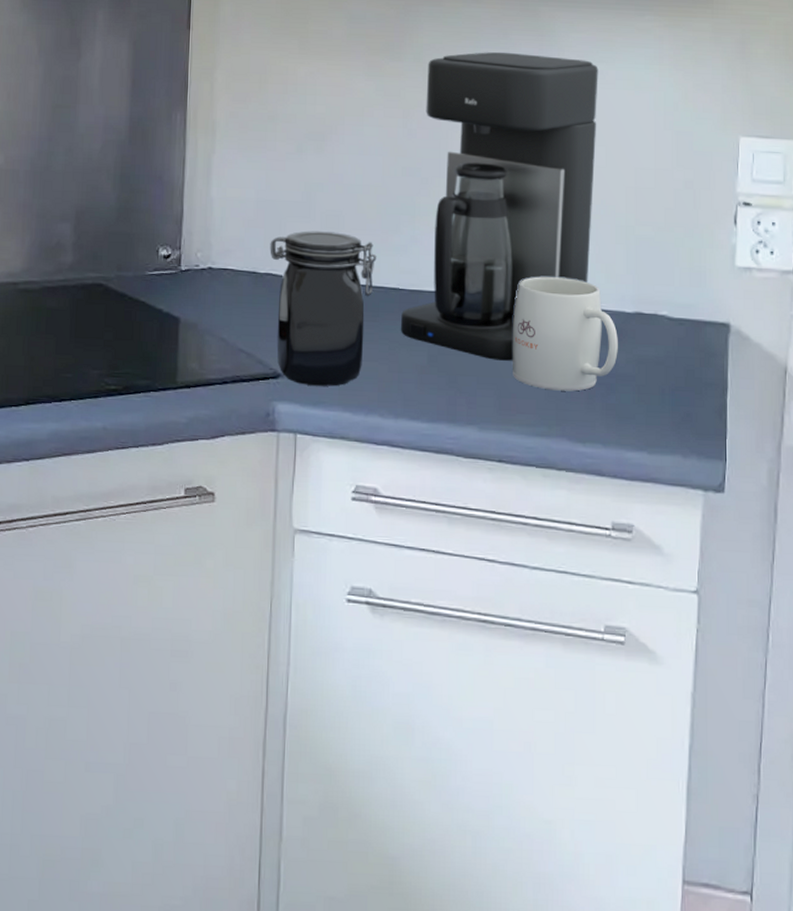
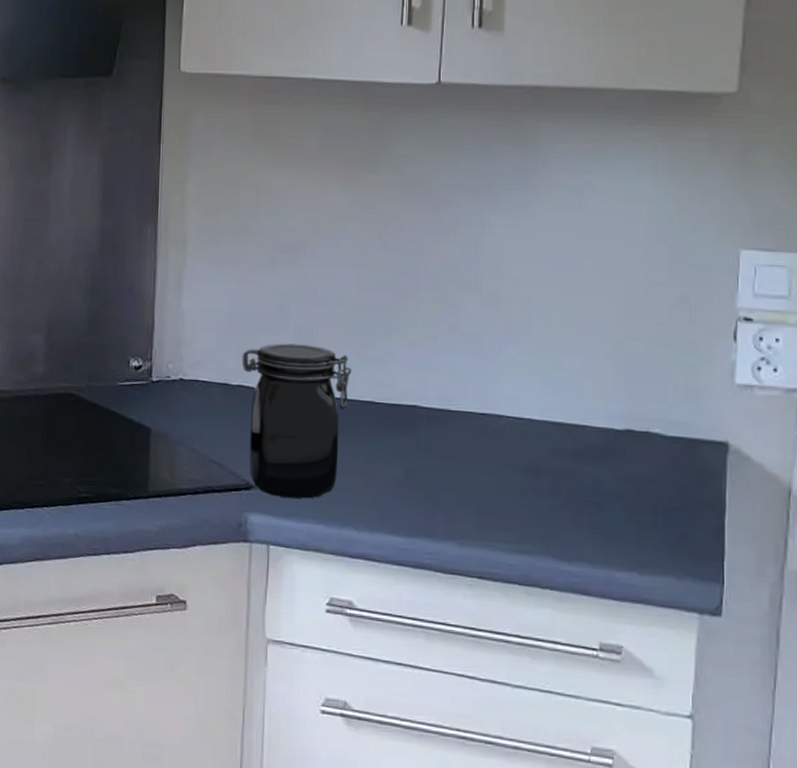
coffee maker: present [400,52,598,361] -> none [376,163,587,477]
mug: present [512,276,618,392] -> none [493,392,607,509]

